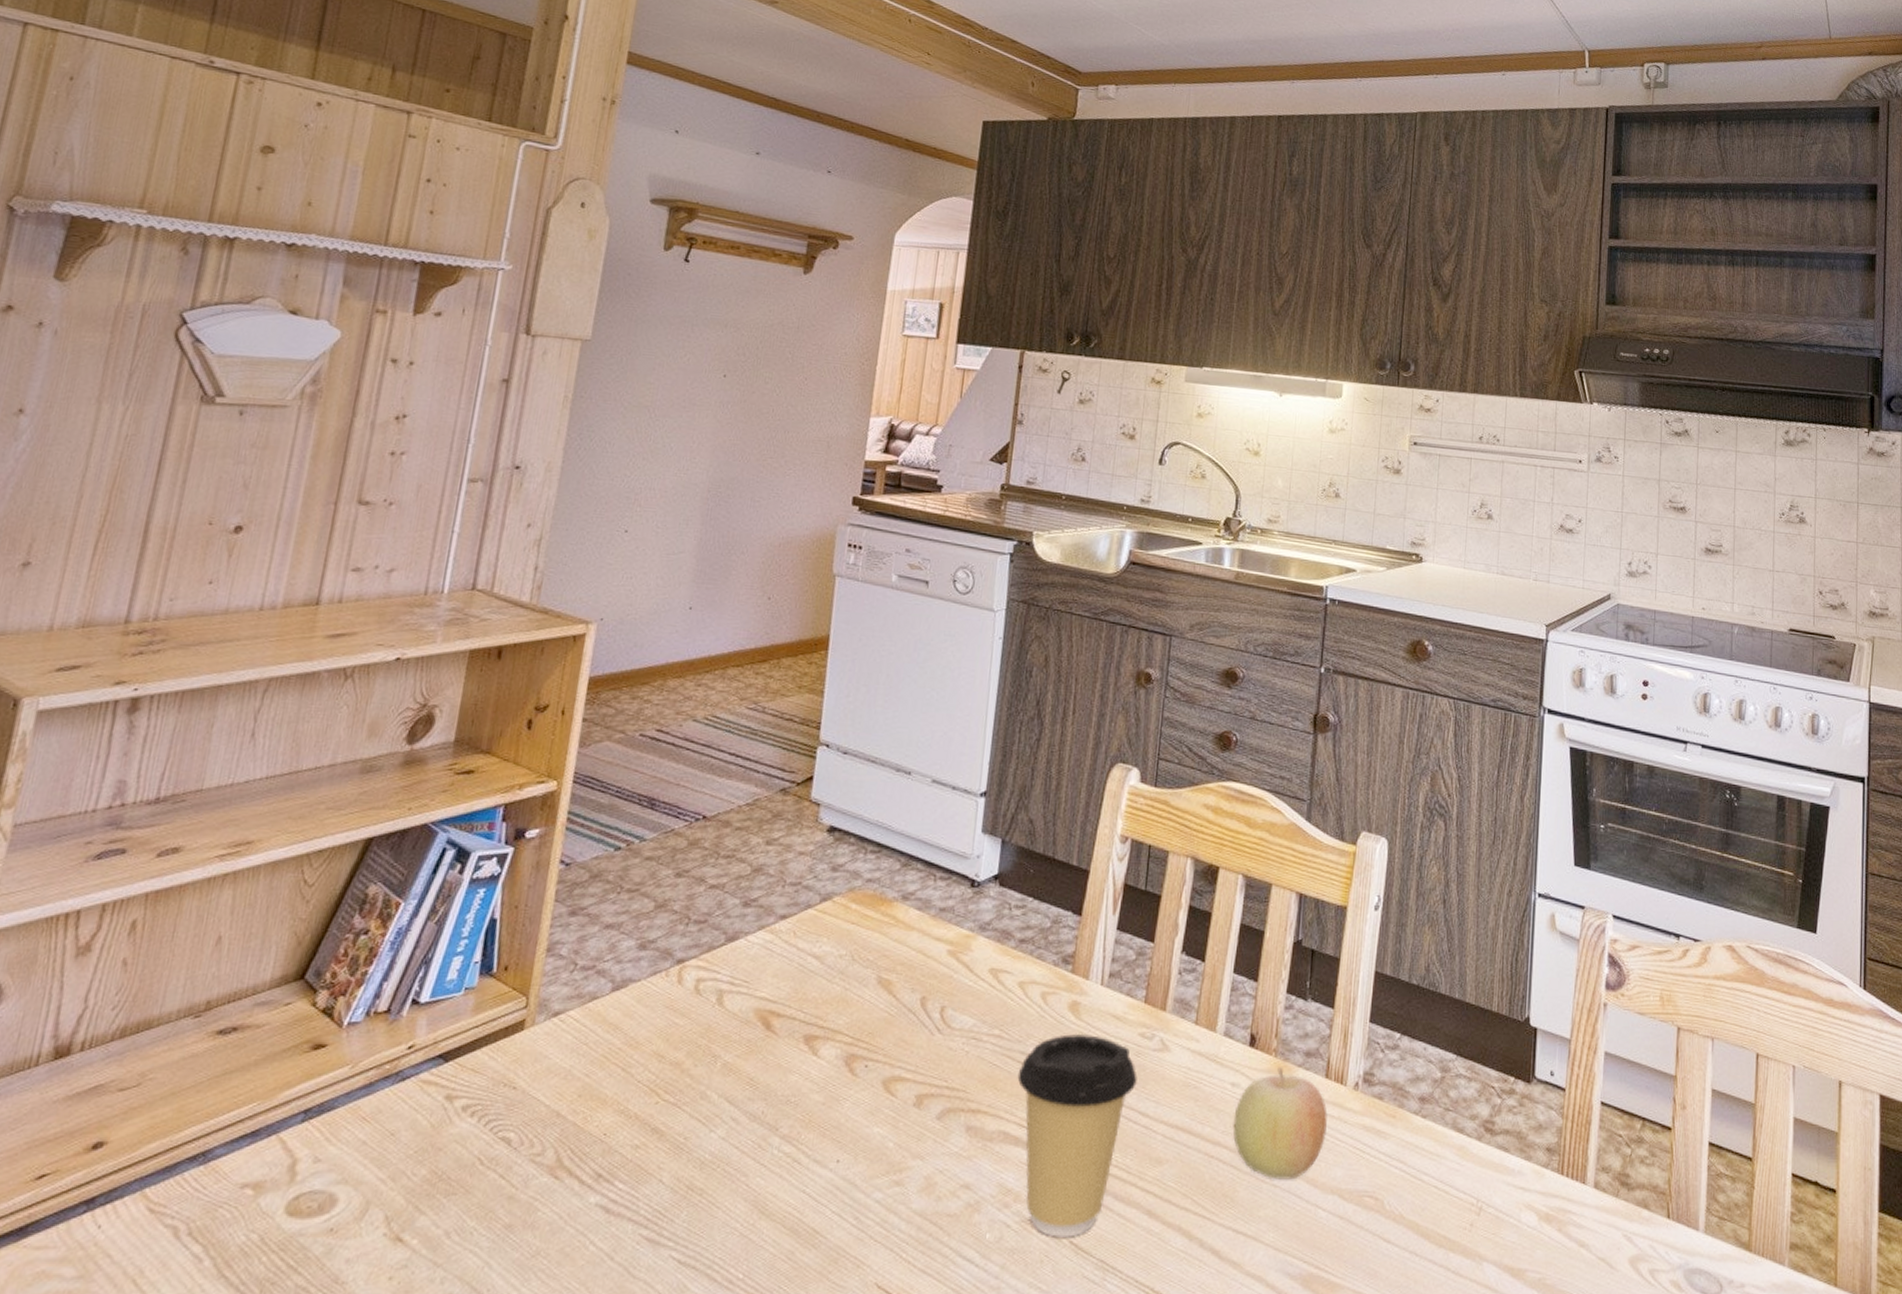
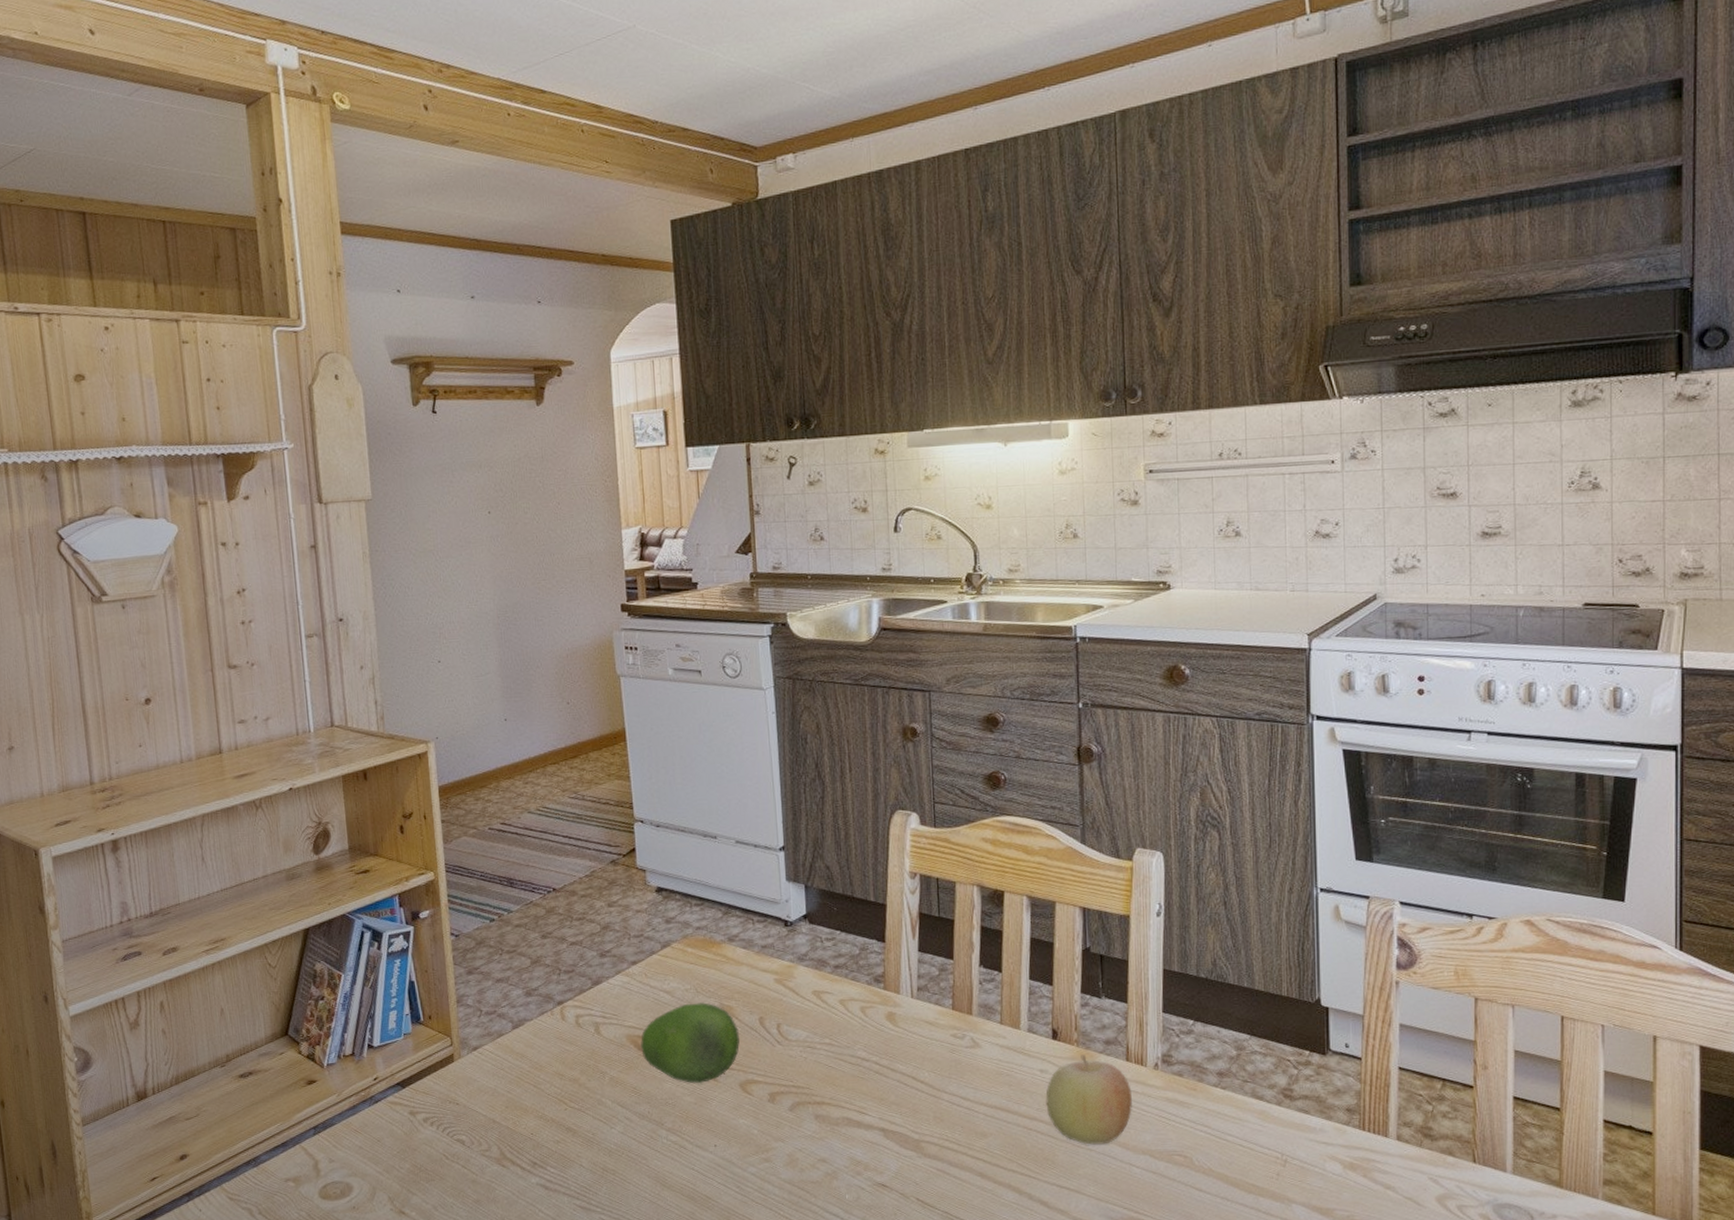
fruit: none [770,973,894,1077] -> present [641,1002,740,1083]
coffee cup: present [1017,1033,1138,1237] -> none [851,1037,955,1196]

